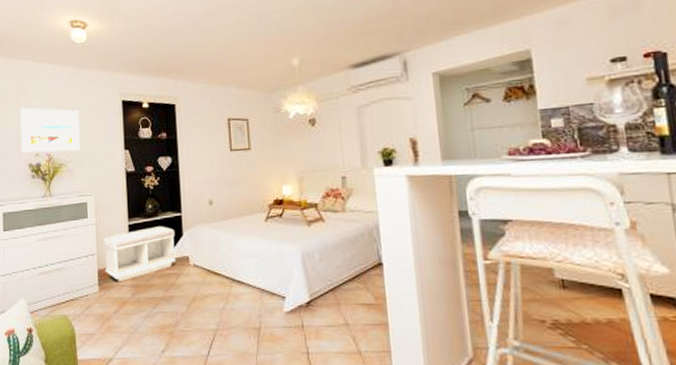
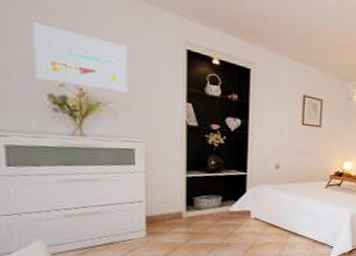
bench: present [103,226,176,281] -> none [154,181,237,228]

